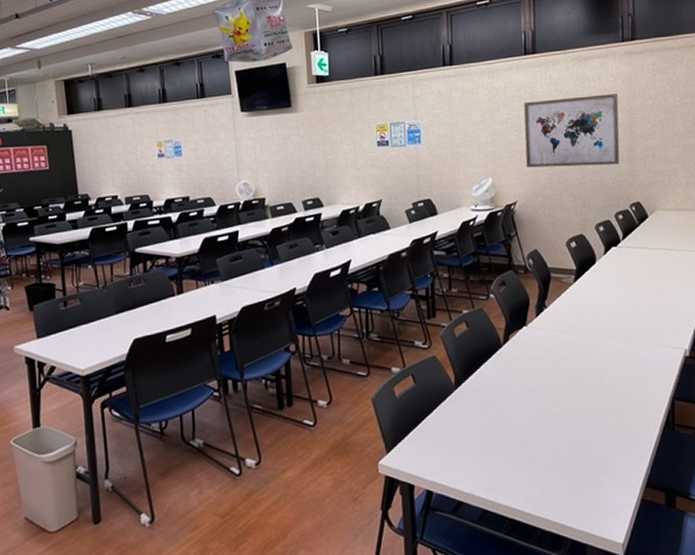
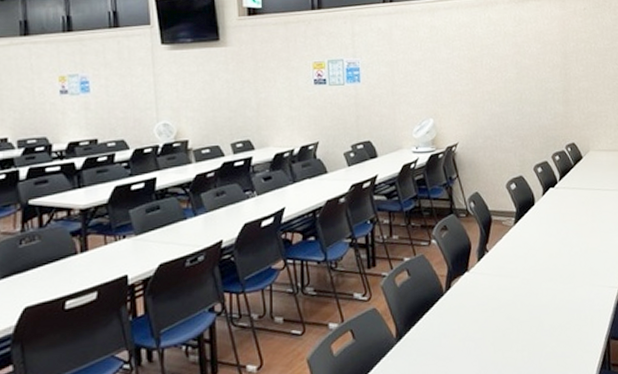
wall art: present [523,94,620,168] -> none [464,36,556,109]

